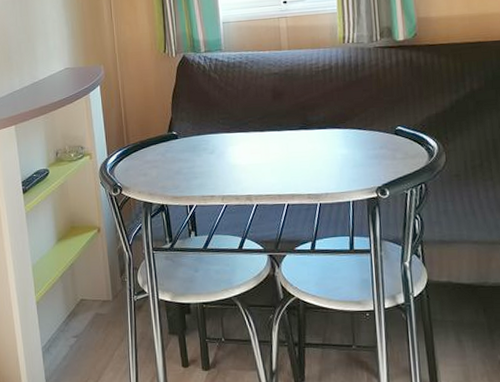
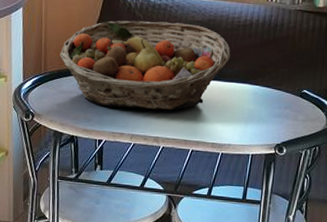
fruit basket: none [140,77,314,171] -> present [59,20,230,110]

